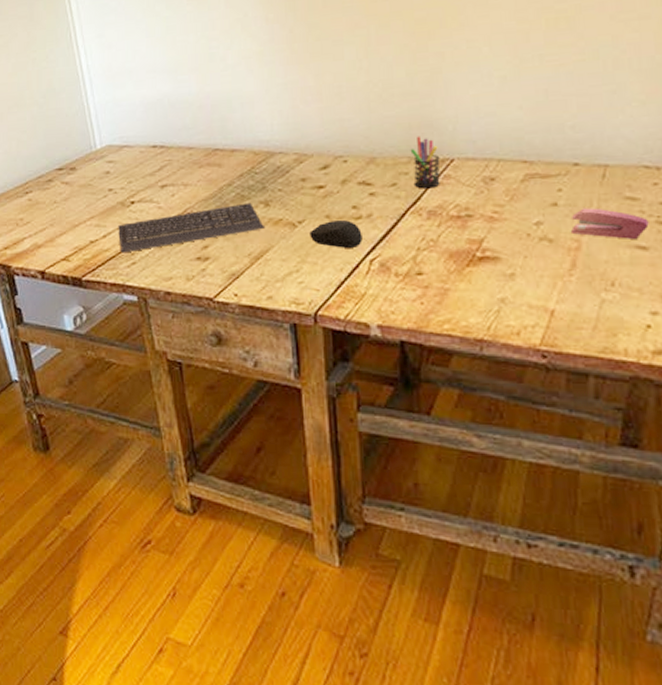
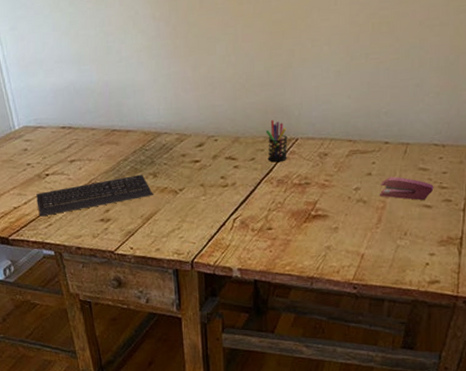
computer mouse: present [309,219,363,248] -> none [188,187,228,210]

